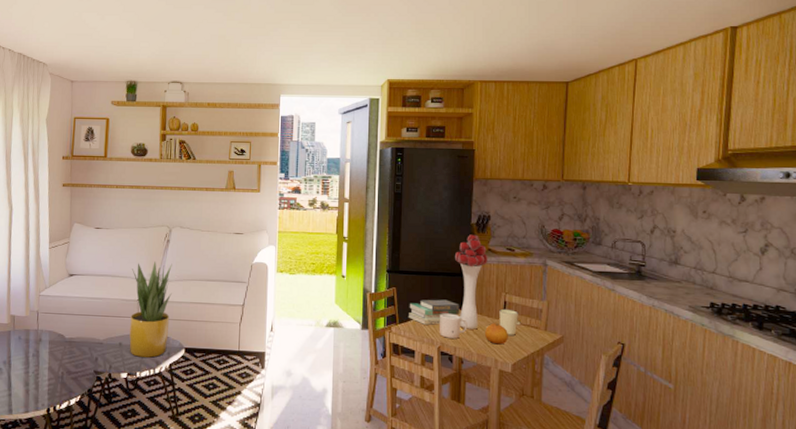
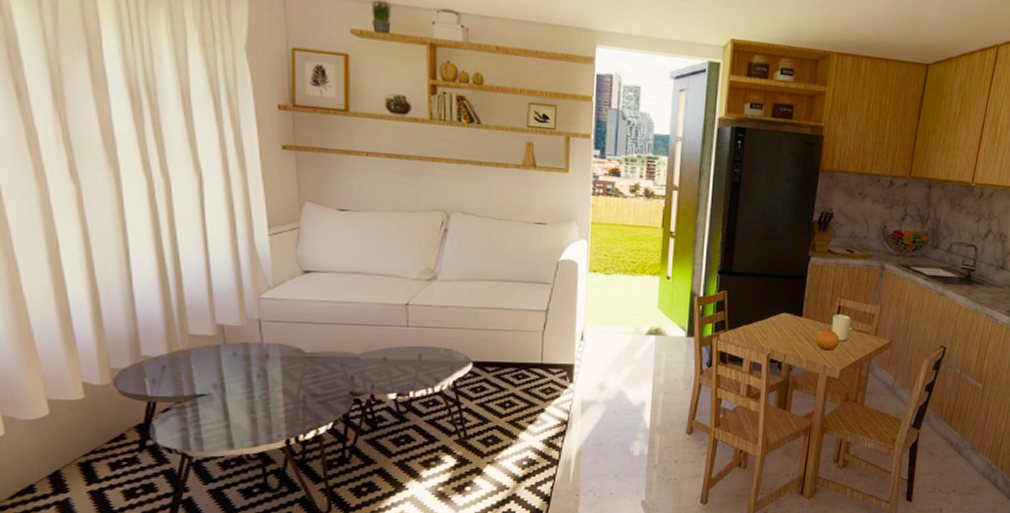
planter: present [129,261,172,358] -> none [395,256,453,374]
books: present [408,299,460,325] -> none [738,304,794,331]
mug: present [439,313,468,339] -> none [769,318,800,345]
flower bouquet: present [454,234,488,330] -> none [792,233,827,336]

